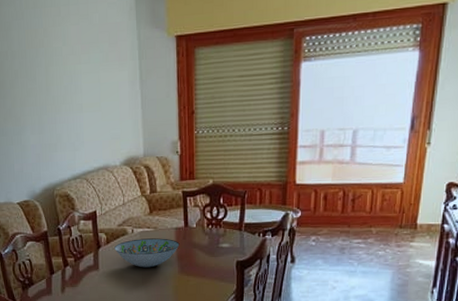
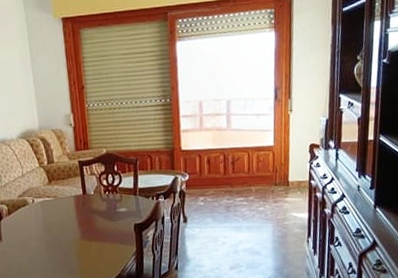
decorative bowl: present [114,238,180,268] -> none [16,206,80,236]

